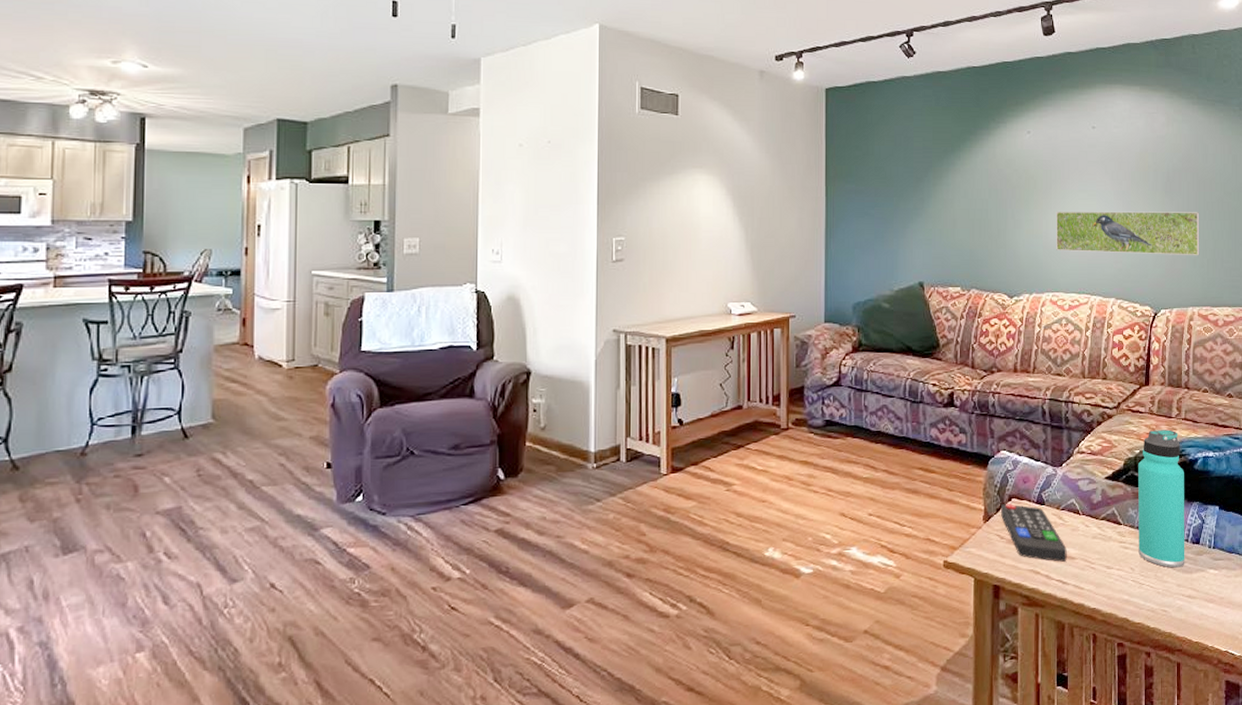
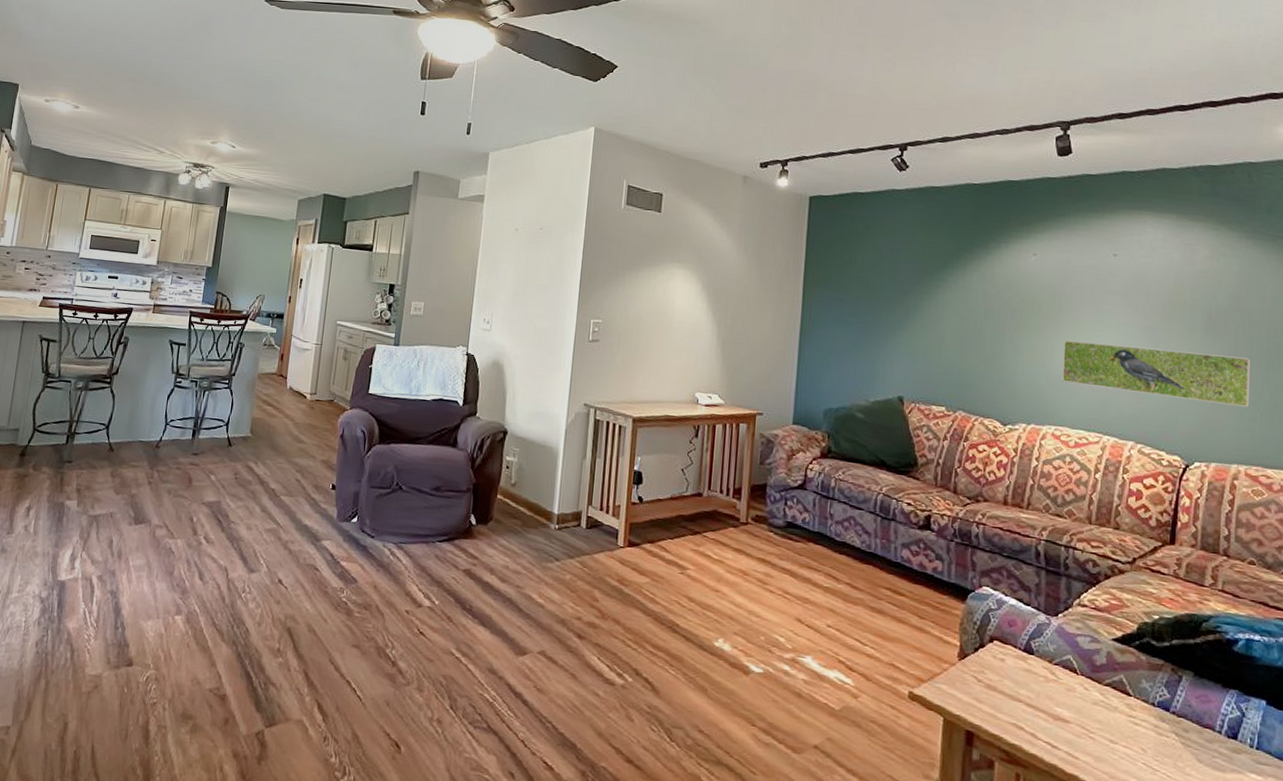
remote control: present [1001,503,1067,562] -> none [980,644,1059,723]
thermos bottle: present [1138,429,1185,568] -> none [1152,596,1219,762]

